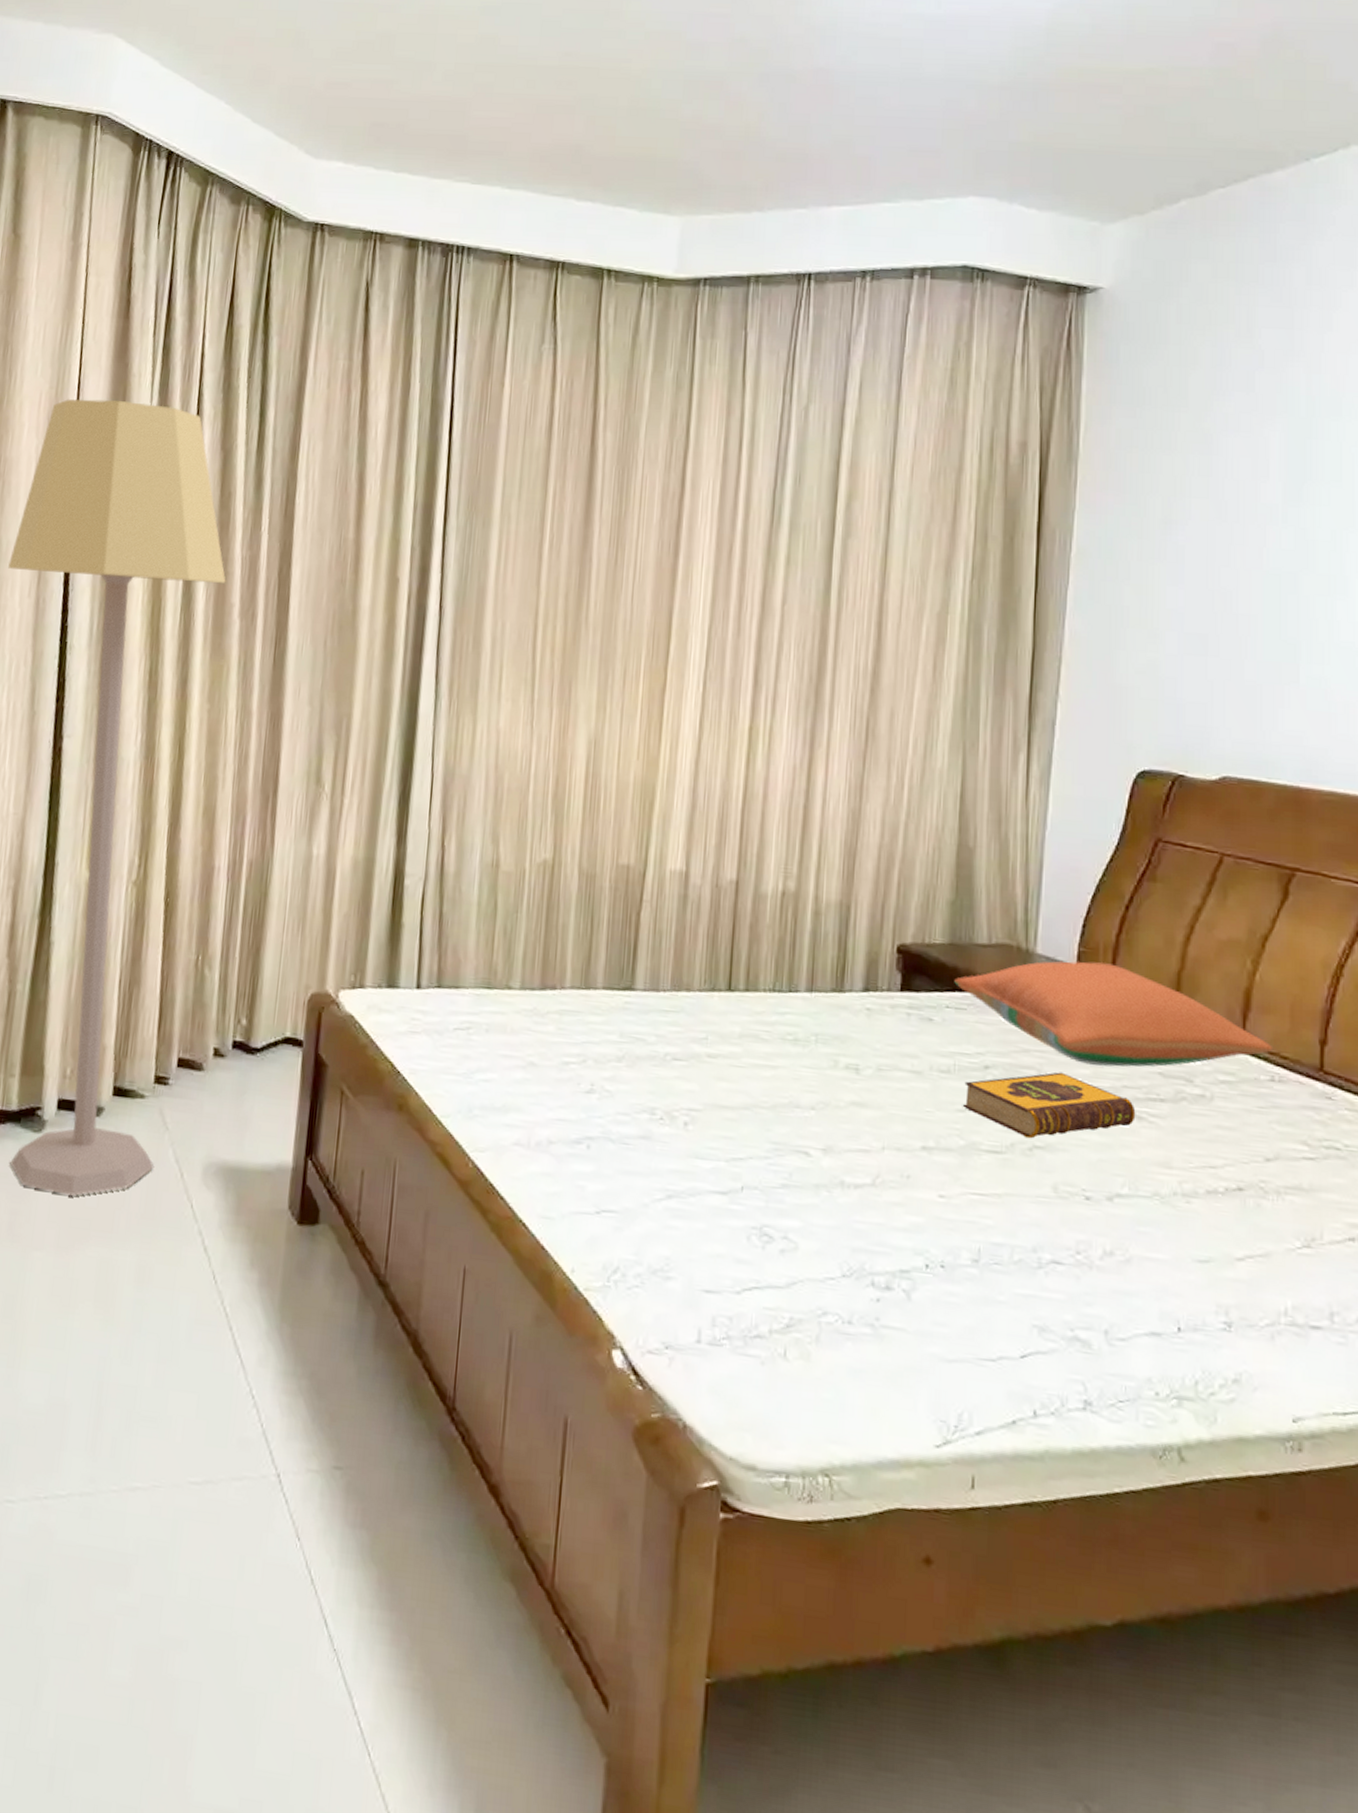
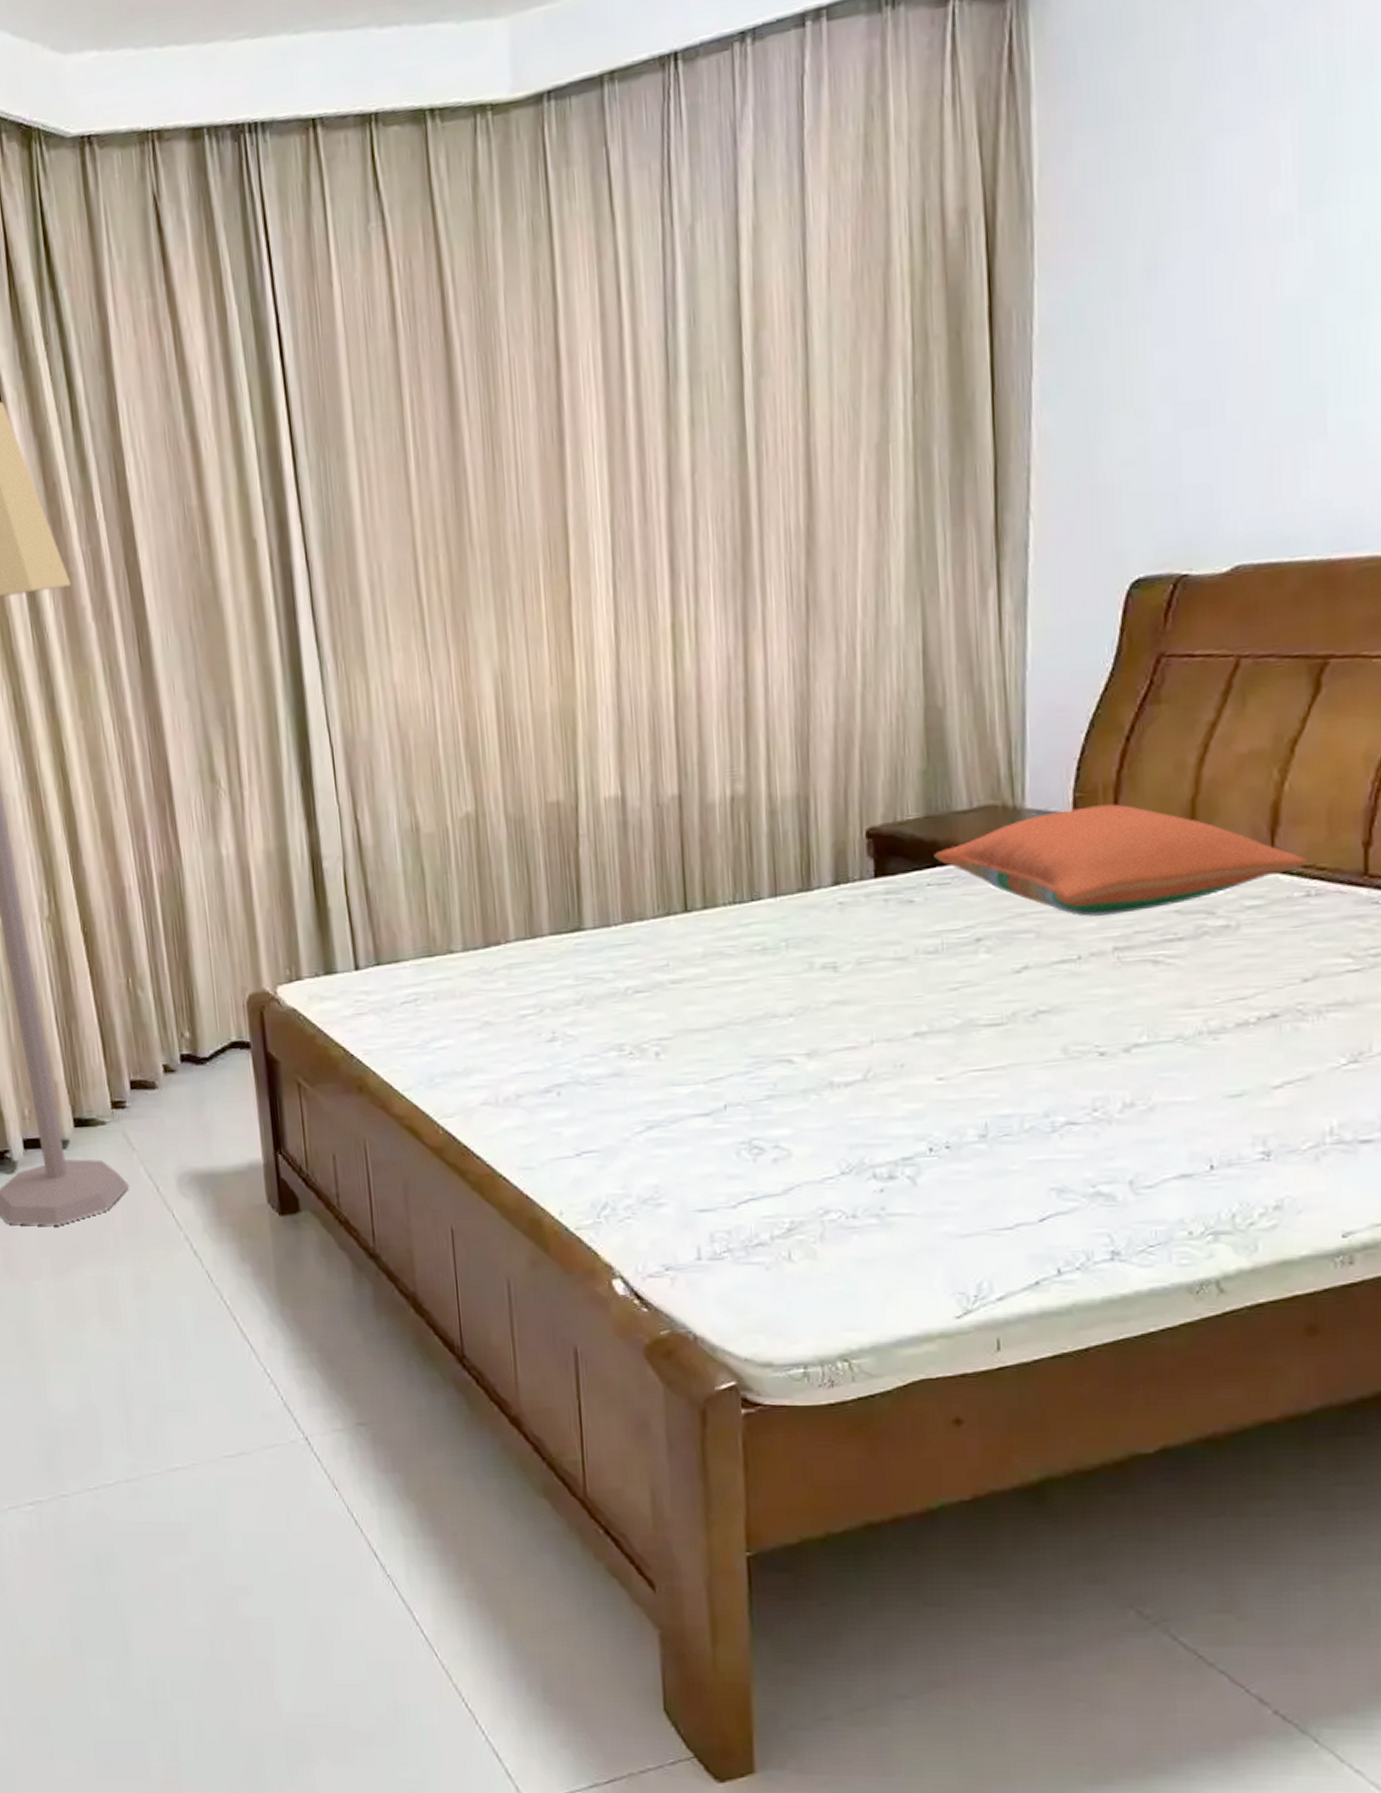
hardback book: present [962,1072,1136,1139] -> none [954,930,1151,1005]

